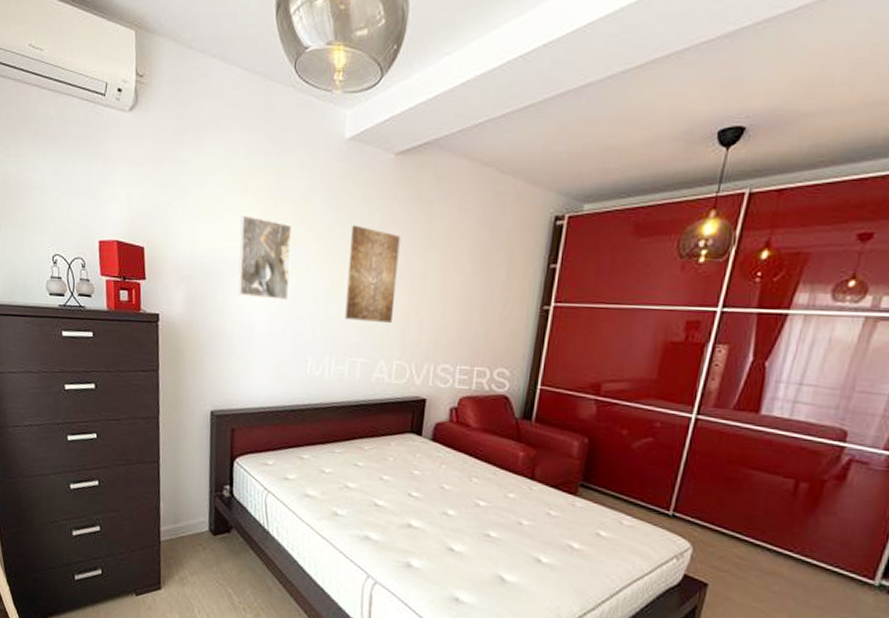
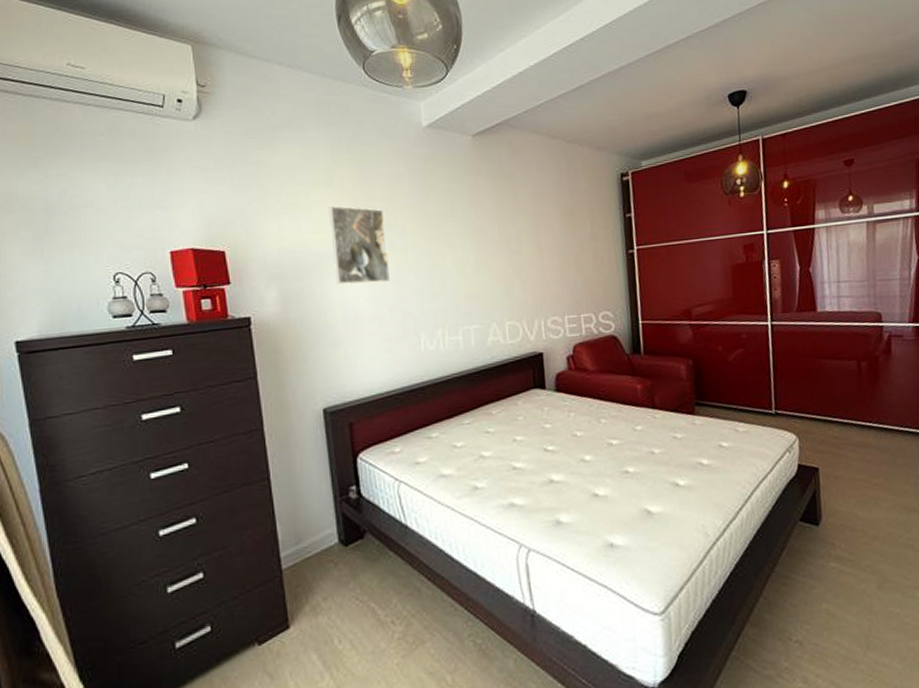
wall art: present [345,225,400,323] -> none [443,202,497,291]

